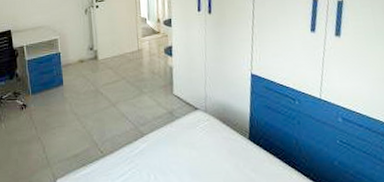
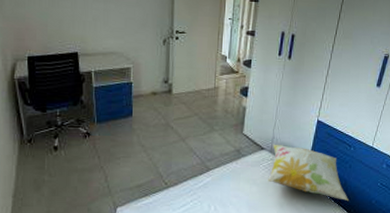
decorative pillow: none [206,103,305,164] -> present [268,144,348,202]

